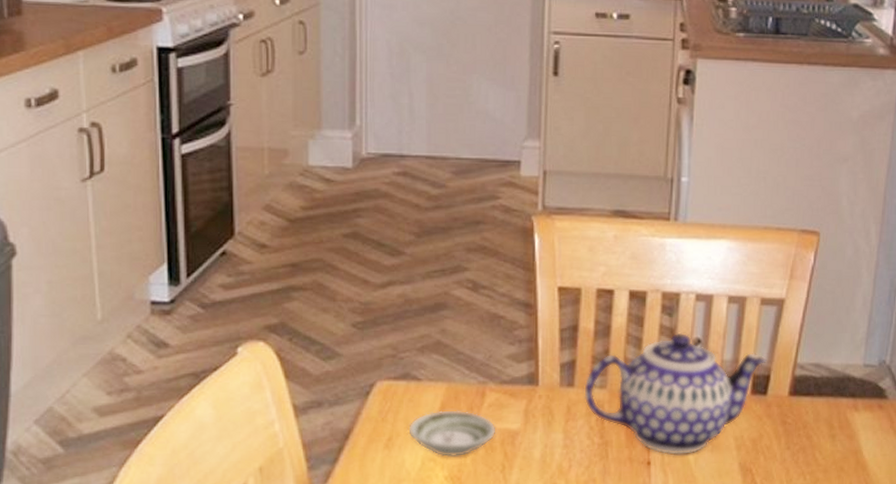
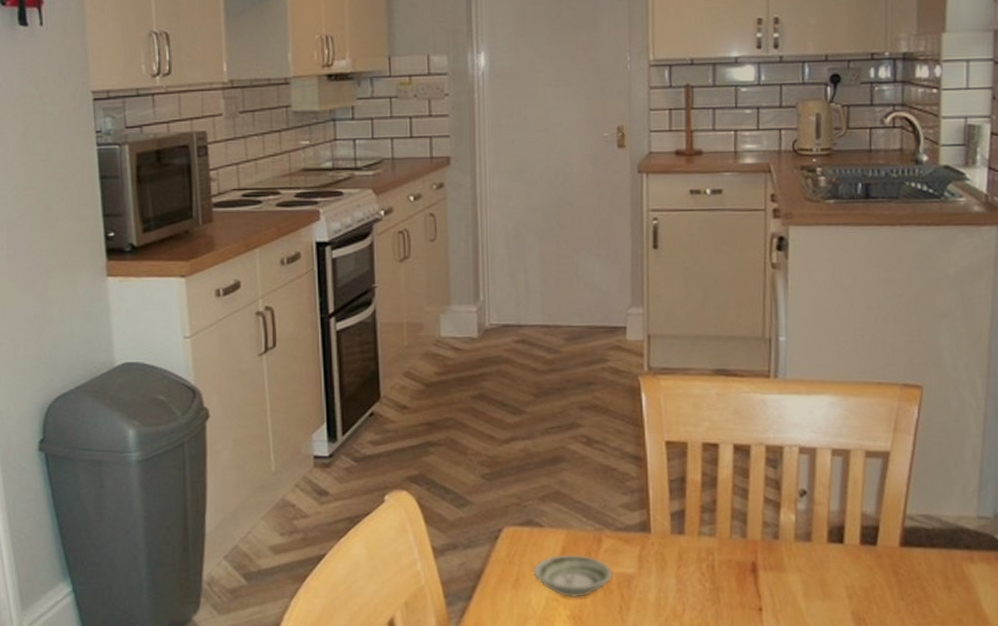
teapot: present [584,332,767,455] -> none [694,484,874,602]

